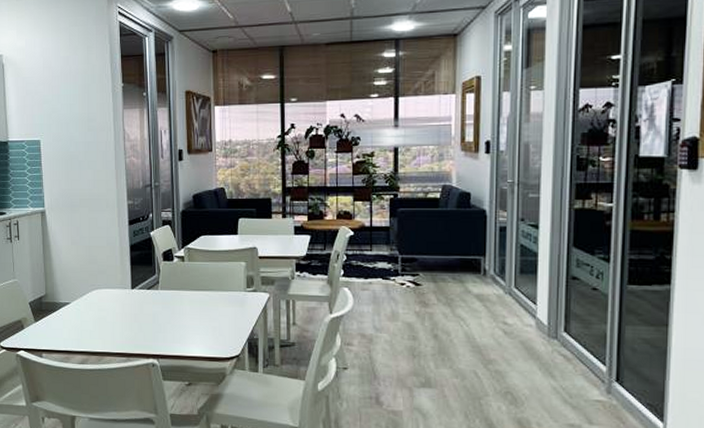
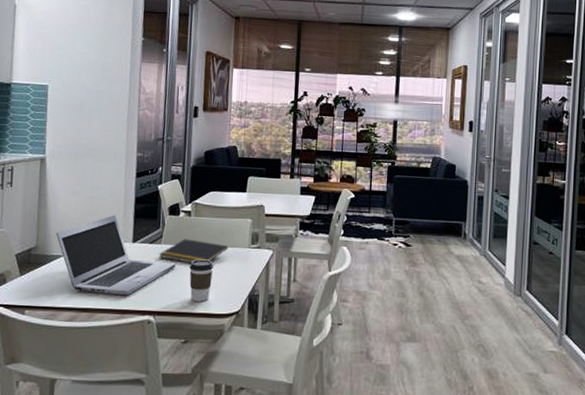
laptop: none [61,263,174,339] -> present [56,215,176,295]
notepad: none [157,284,223,308] -> present [159,238,228,264]
coffee cup: none [187,304,211,346] -> present [189,259,214,302]

